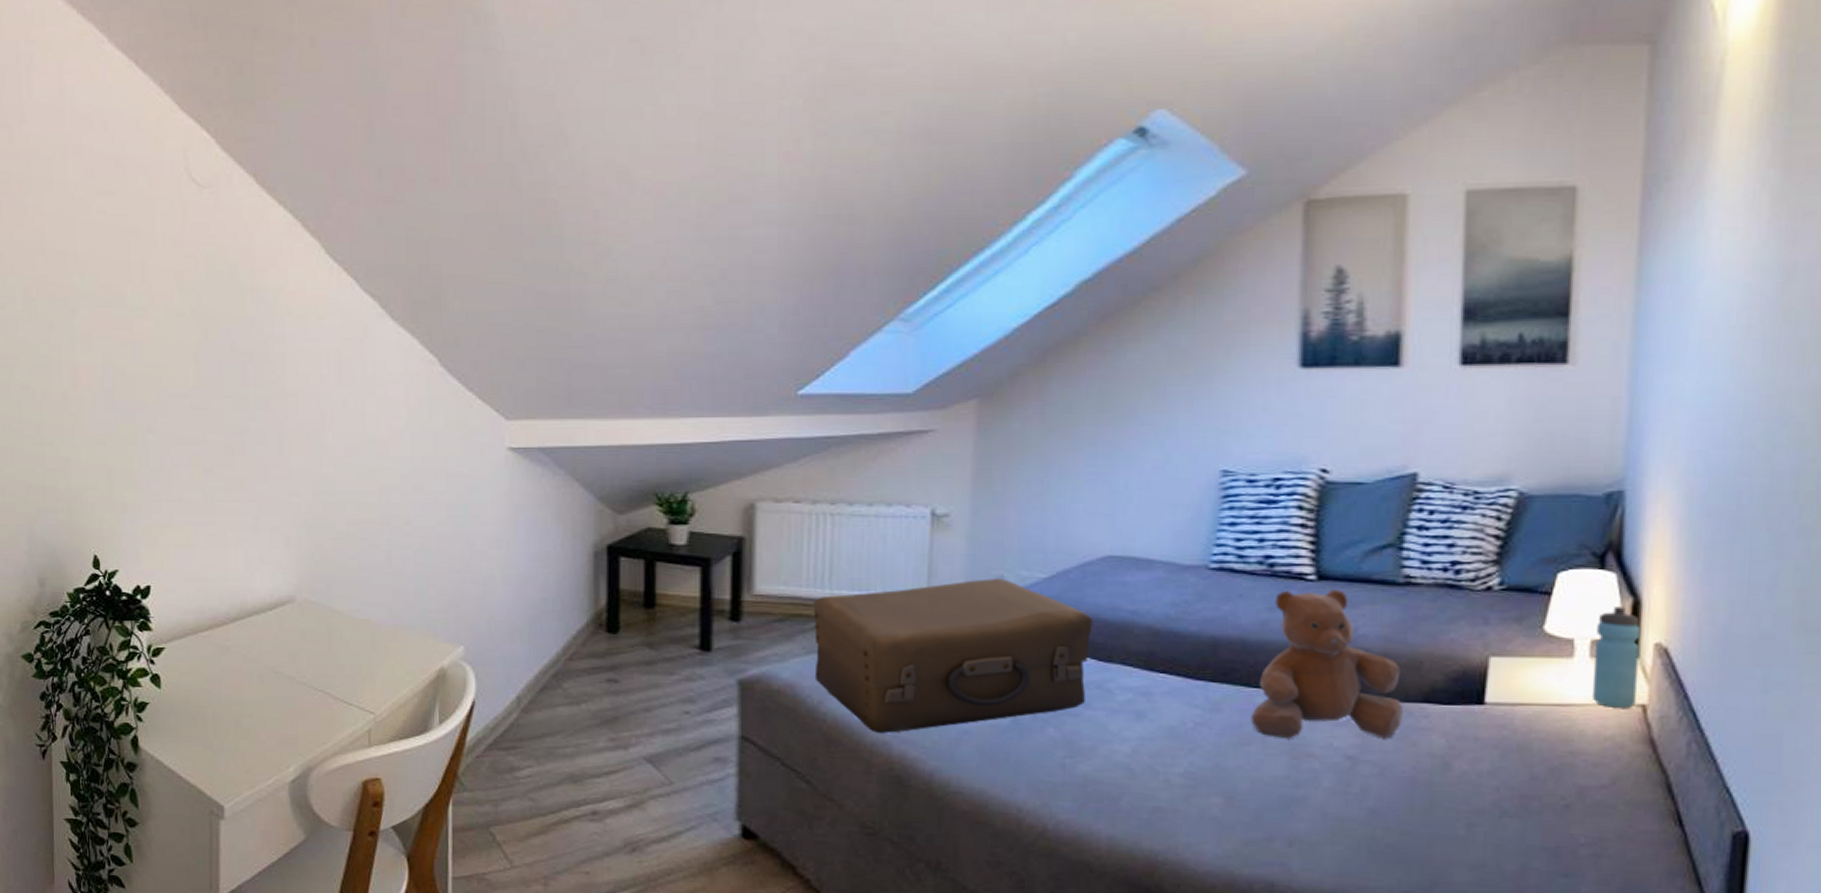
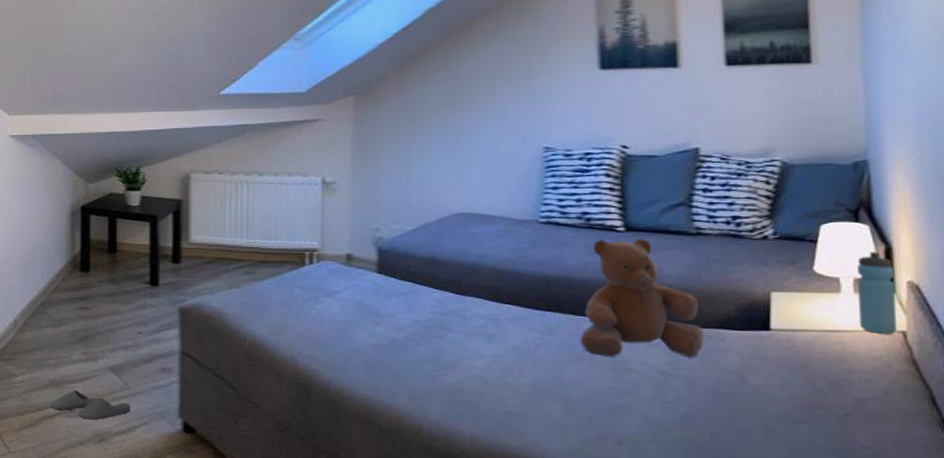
slippers: none [566,786,673,825] -> present [50,389,131,420]
suitcase: present [813,579,1093,733] -> none [234,231,450,350]

